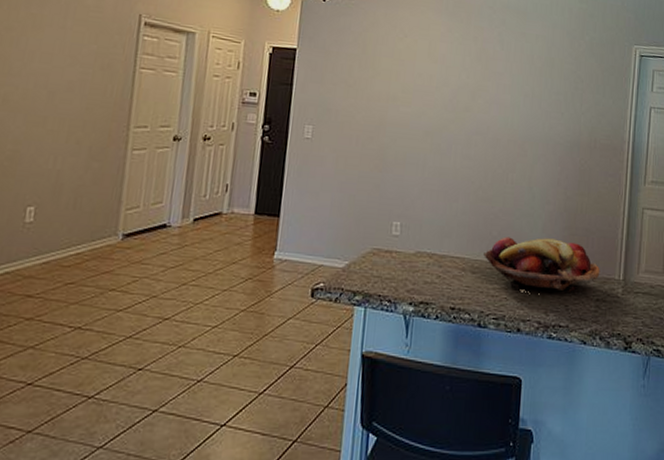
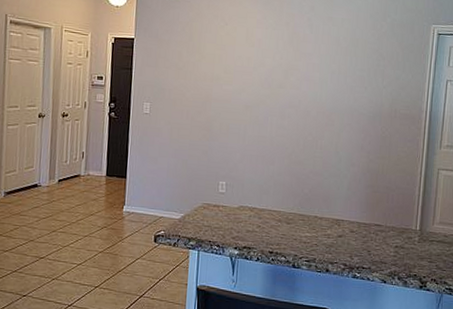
fruit basket: present [483,236,600,292] -> none [297,193,399,240]

